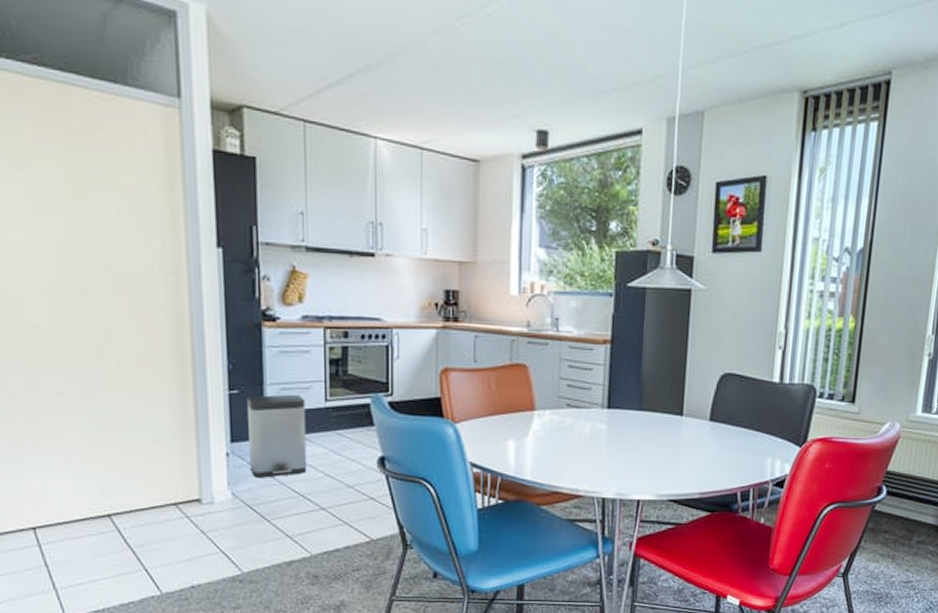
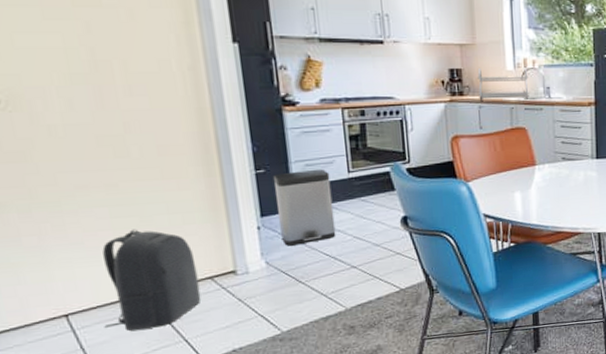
backpack: none [68,443,164,552] -> present [102,229,202,331]
dish rack: none [476,291,535,331] -> present [477,68,529,101]

